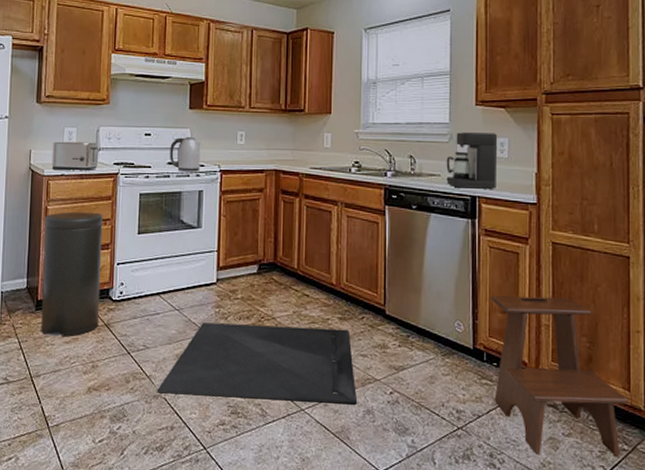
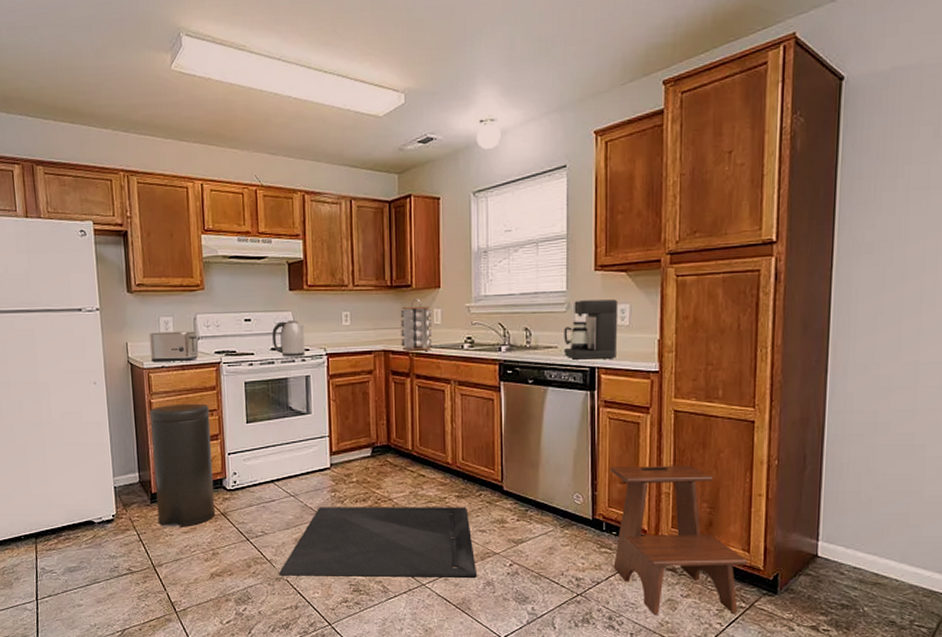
spice rack: none [292,123,322,173] -> present [400,299,432,352]

